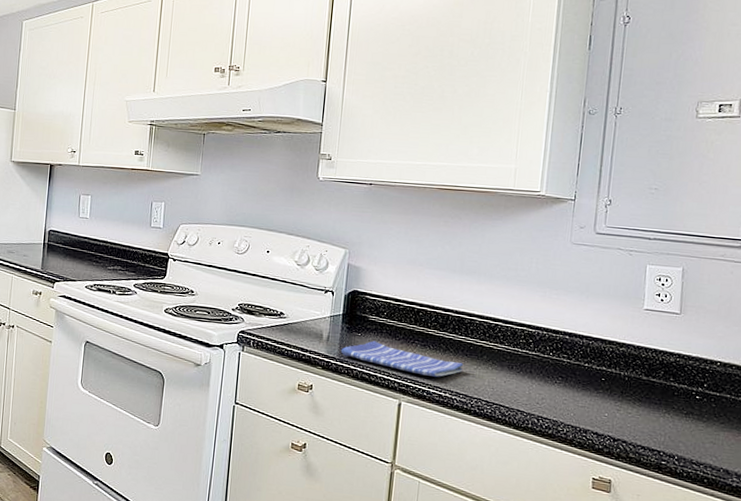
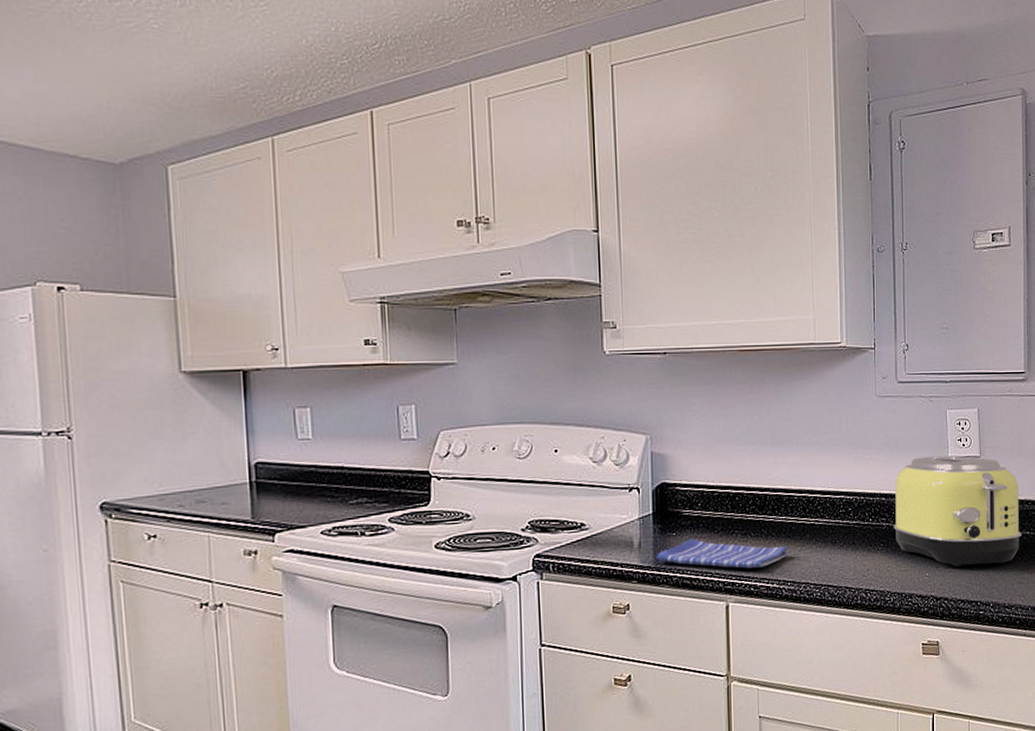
toaster: none [574,304,723,421] -> present [893,455,1021,567]

